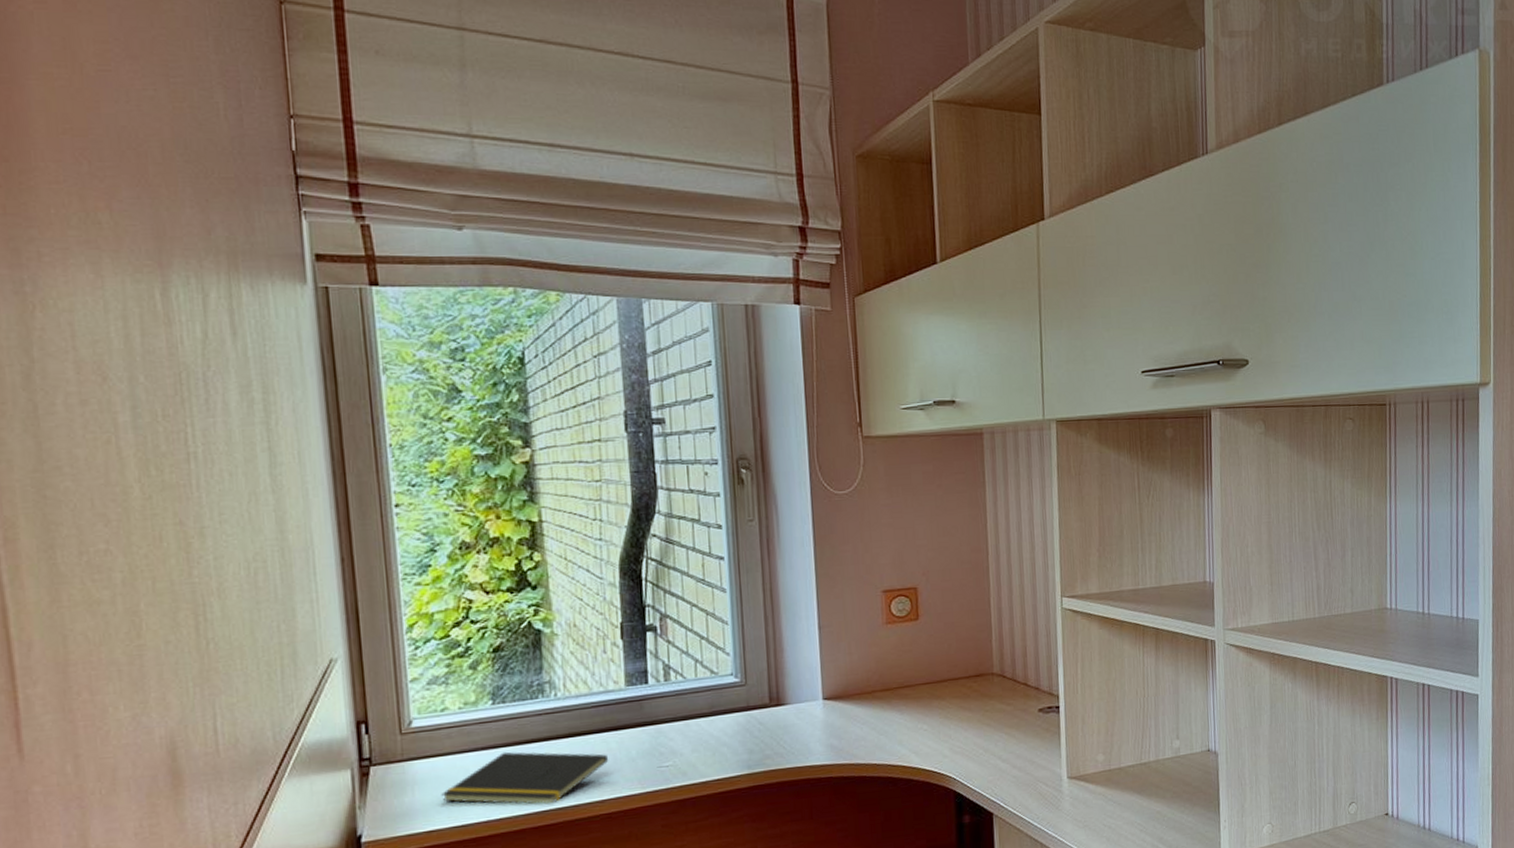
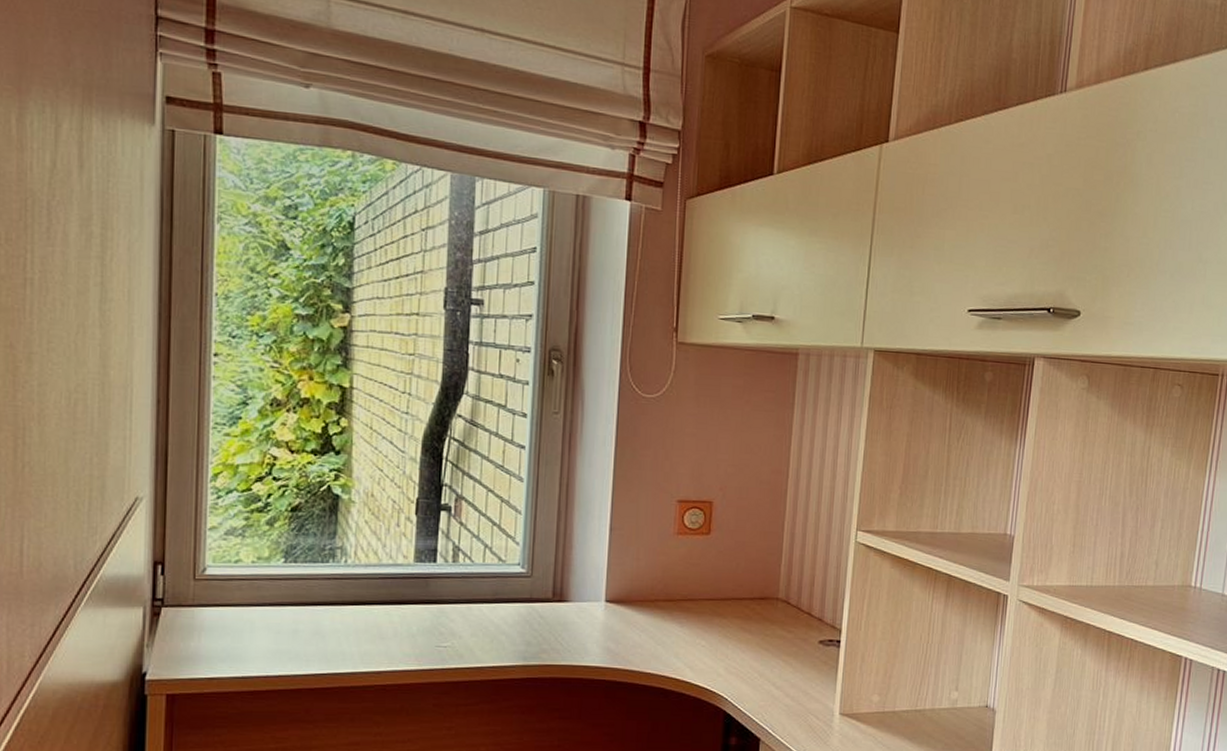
notepad: present [441,751,609,804] -> none [226,610,390,667]

